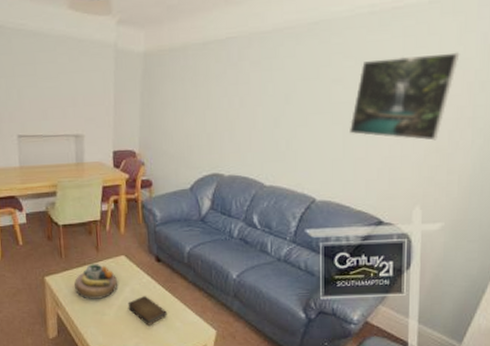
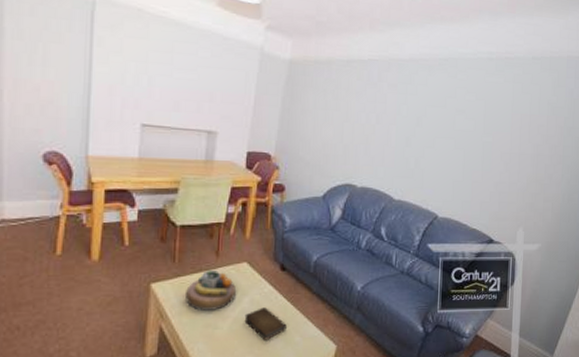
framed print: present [350,52,460,141] -> none [469,97,554,172]

